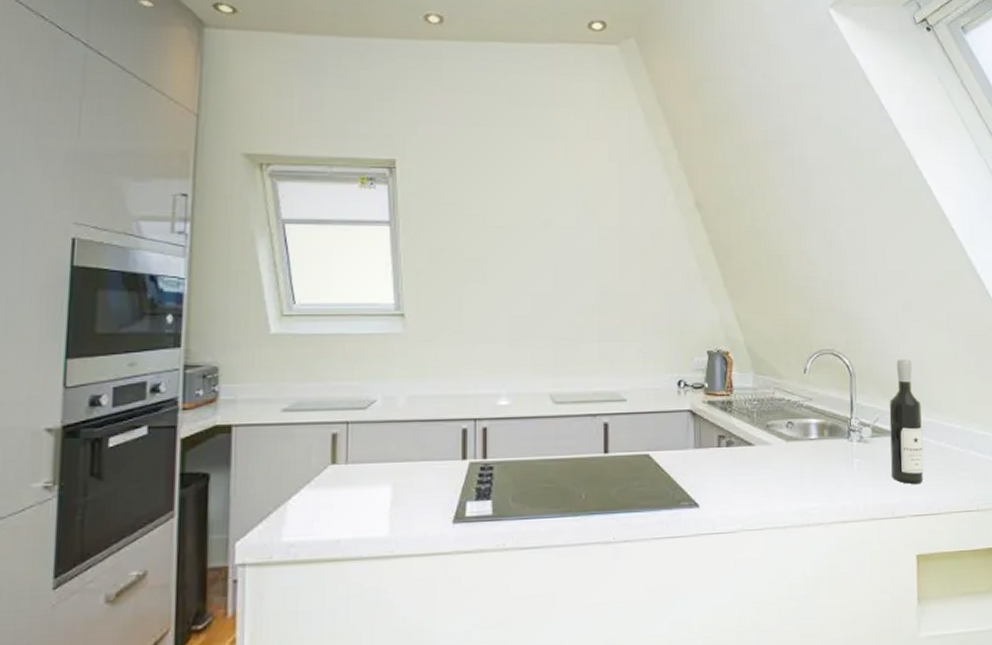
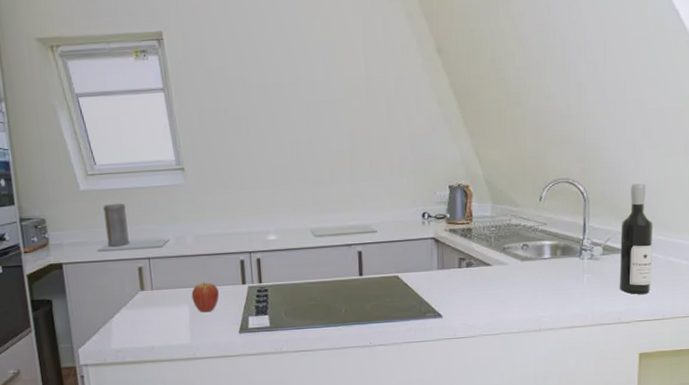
canister: none [296,351,326,407] -> present [102,203,130,247]
fruit: none [397,454,432,495] -> present [191,281,219,313]

